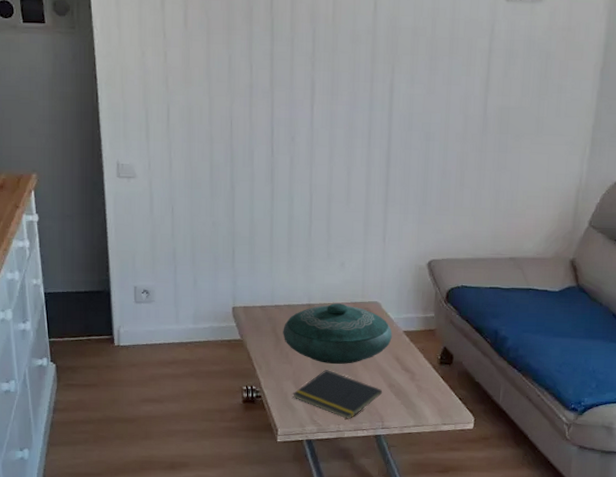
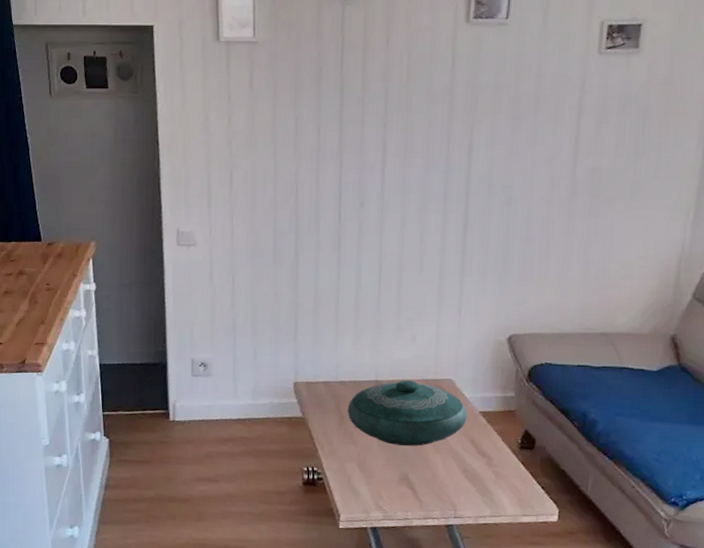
notepad: present [293,370,383,419] -> none [357,452,456,506]

